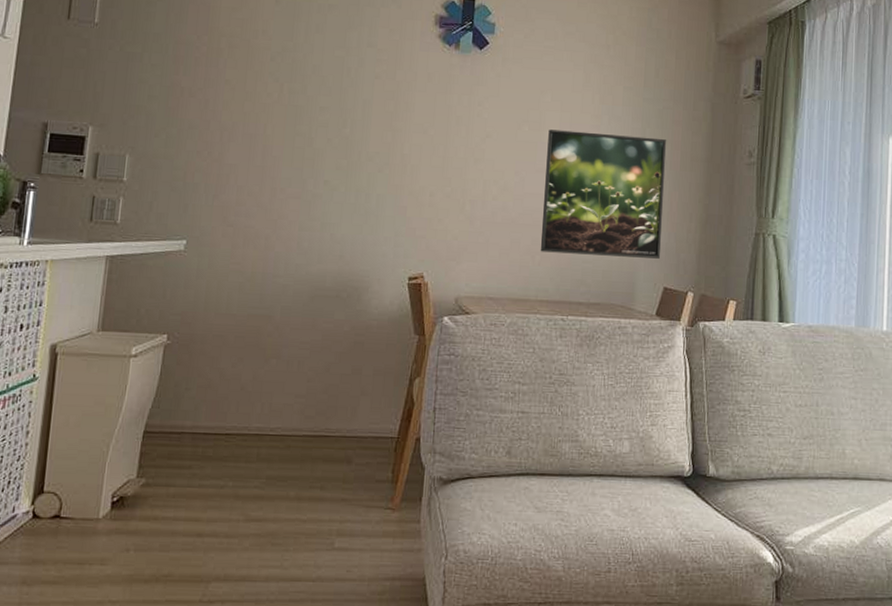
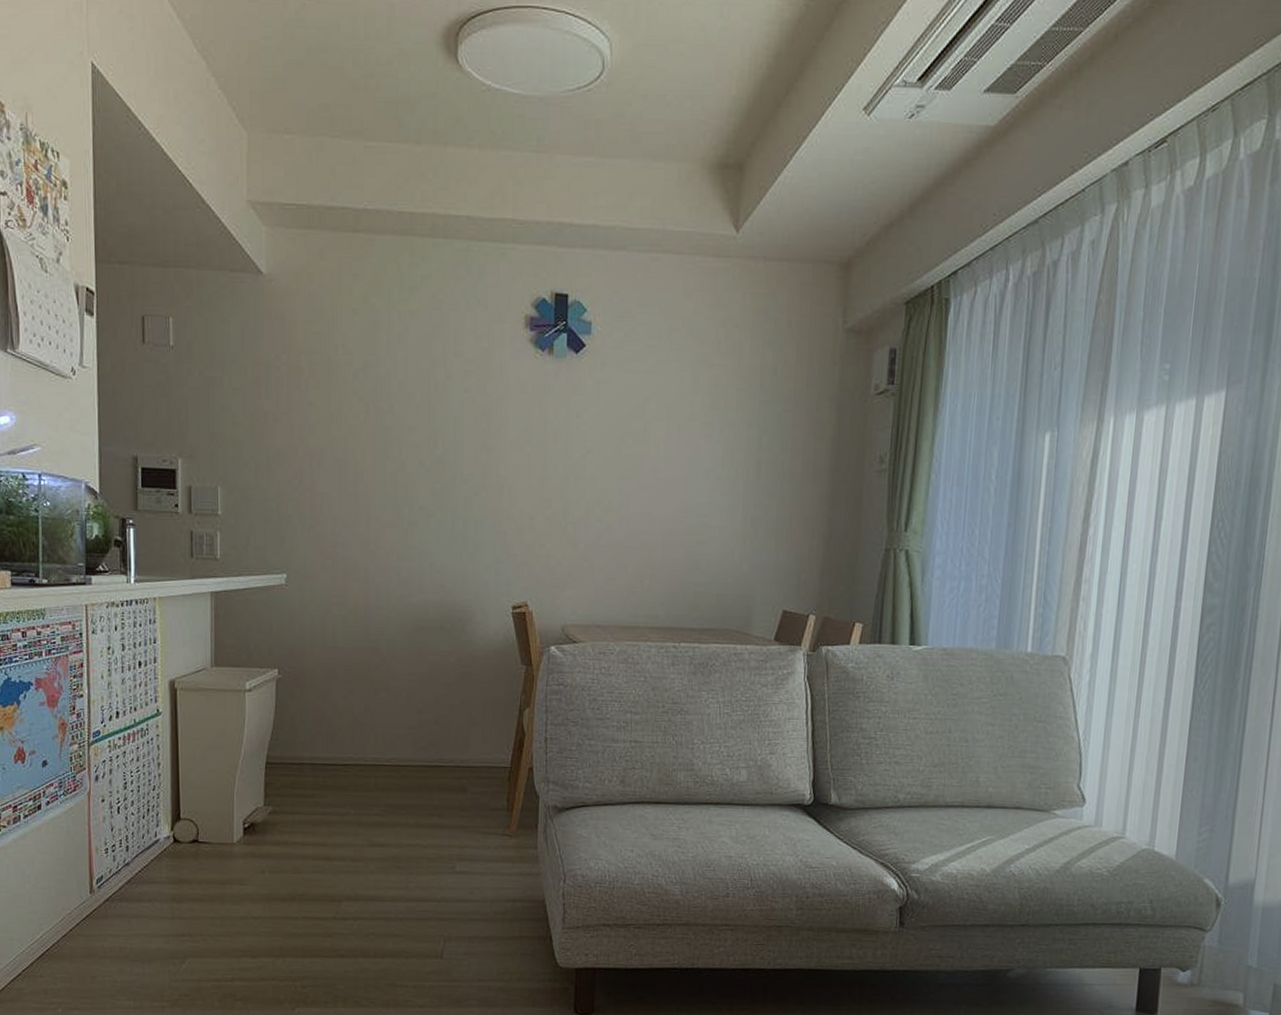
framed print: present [540,129,667,259] -> none [648,441,787,580]

